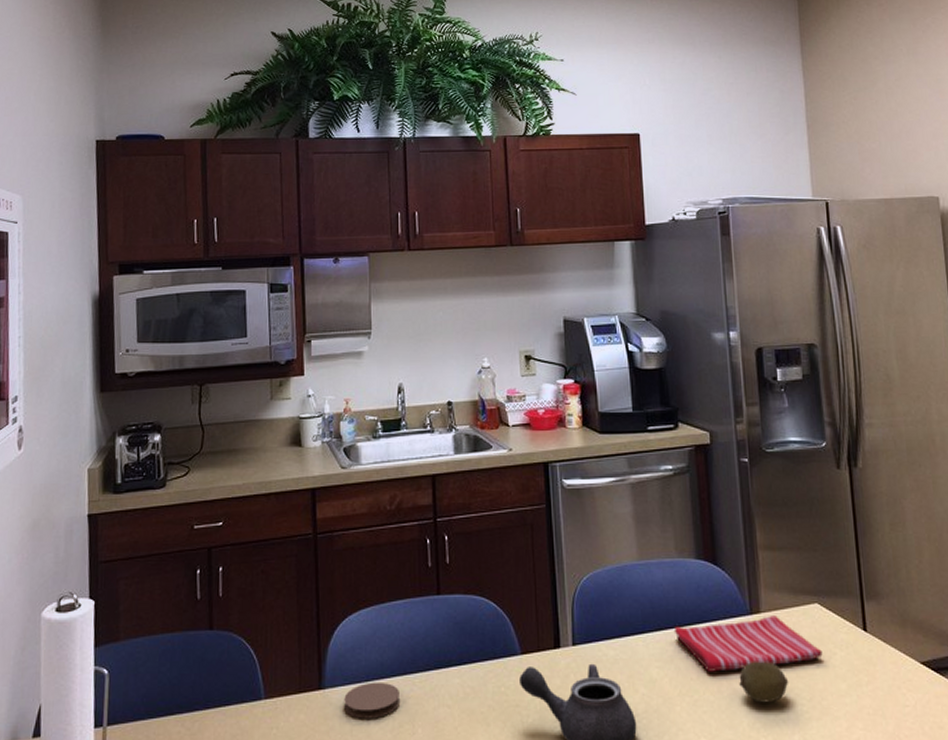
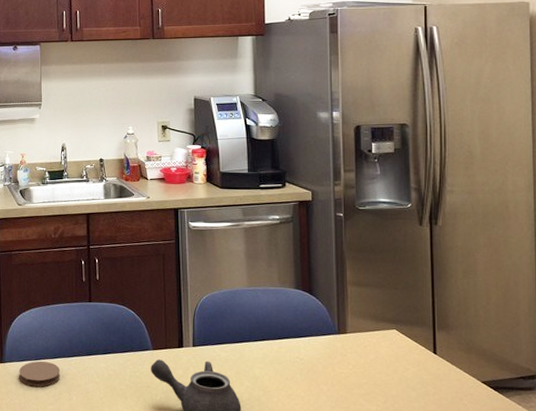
dish towel: present [674,616,823,672] -> none [274,336,397,375]
fruit: present [739,661,789,703] -> none [326,369,368,402]

